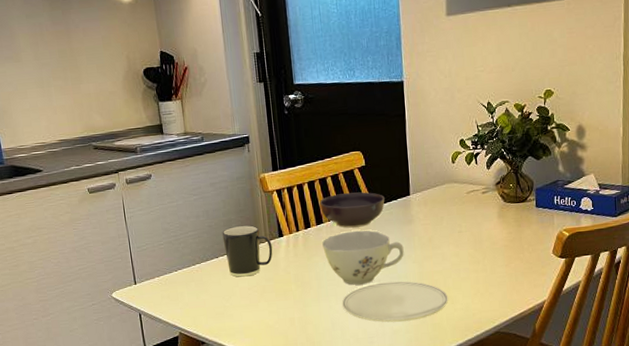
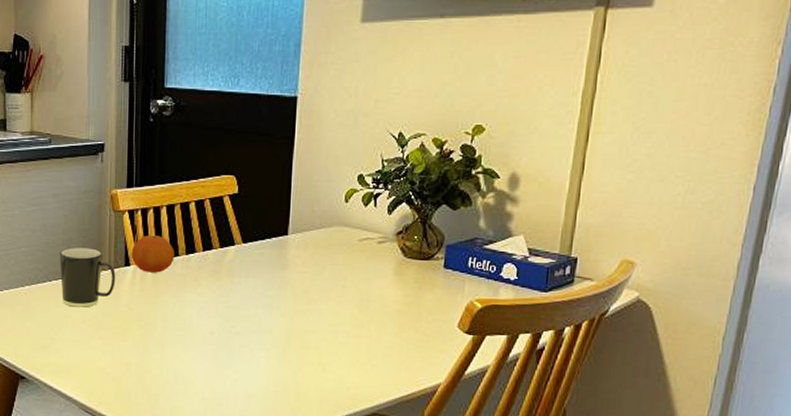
fruit: none [283,208,320,240] -> present [131,235,175,273]
bowl: present [320,192,385,228] -> none [178,223,257,266]
teacup: present [322,230,404,285] -> none [175,269,272,334]
plate: present [341,281,449,323] -> none [189,334,320,386]

